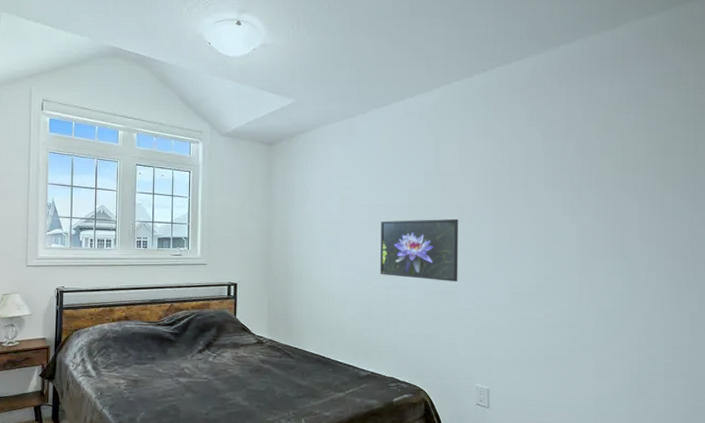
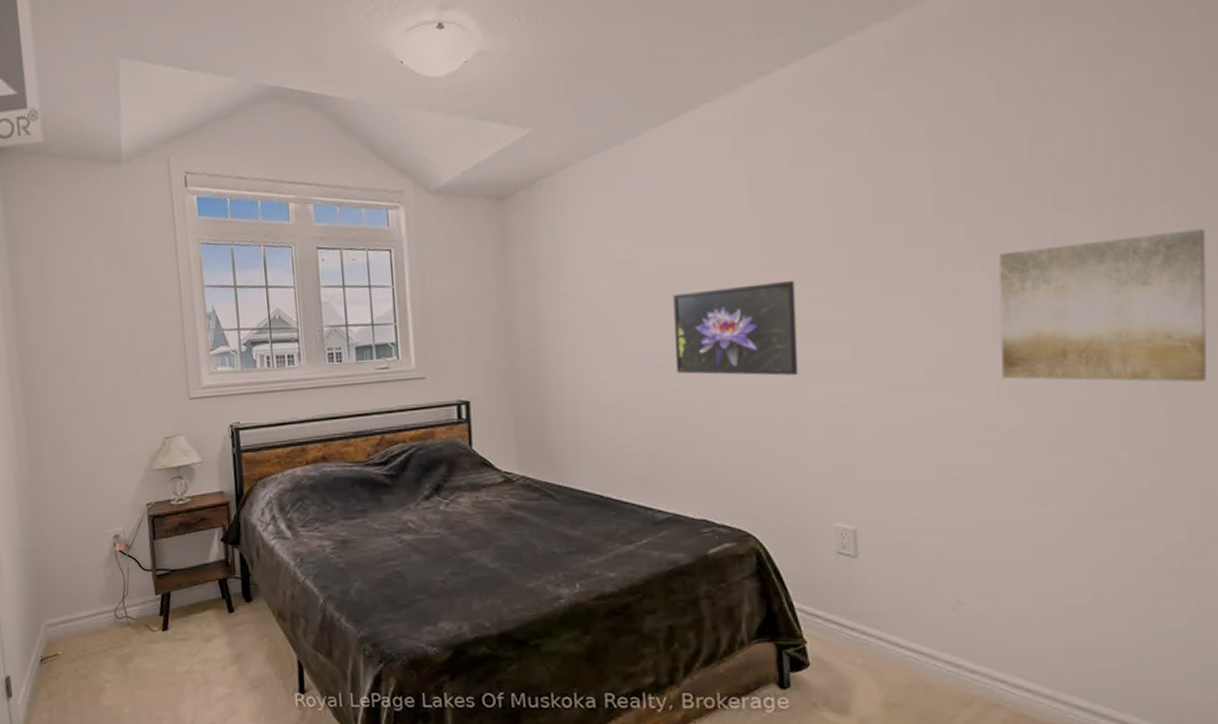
wall art: none [581,210,697,304] -> present [999,228,1207,382]

